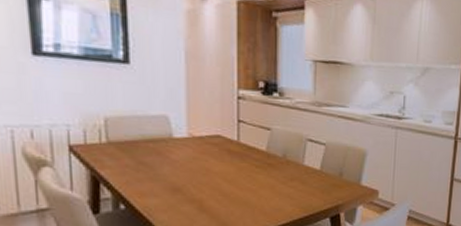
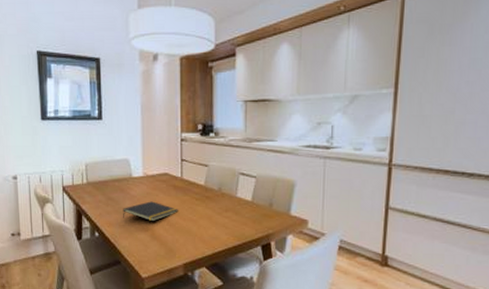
notepad: none [160,167,234,192] -> present [123,201,178,222]

